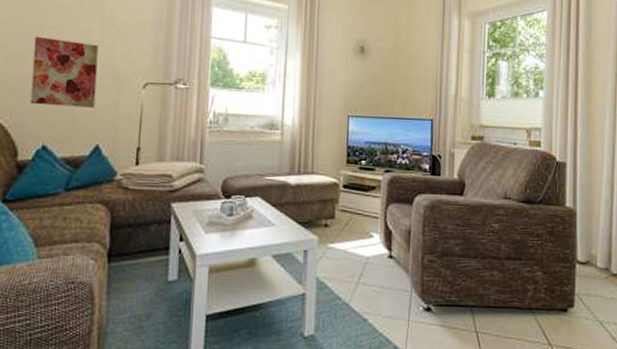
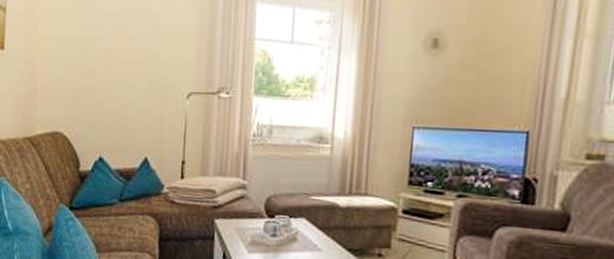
wall art: present [30,36,99,108] -> none [88,48,145,120]

